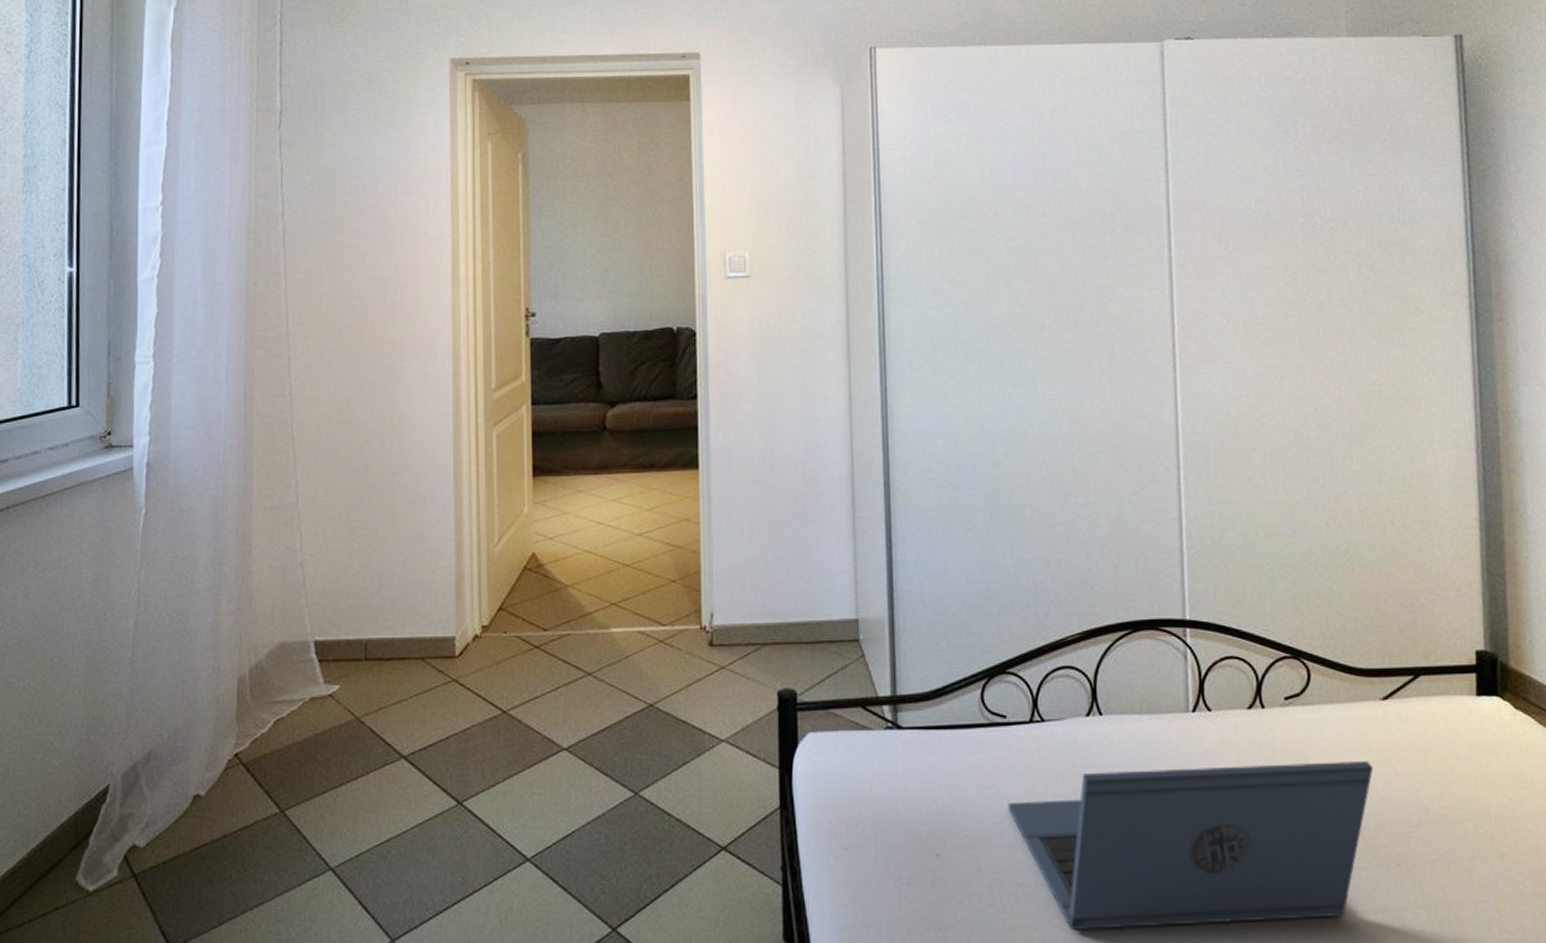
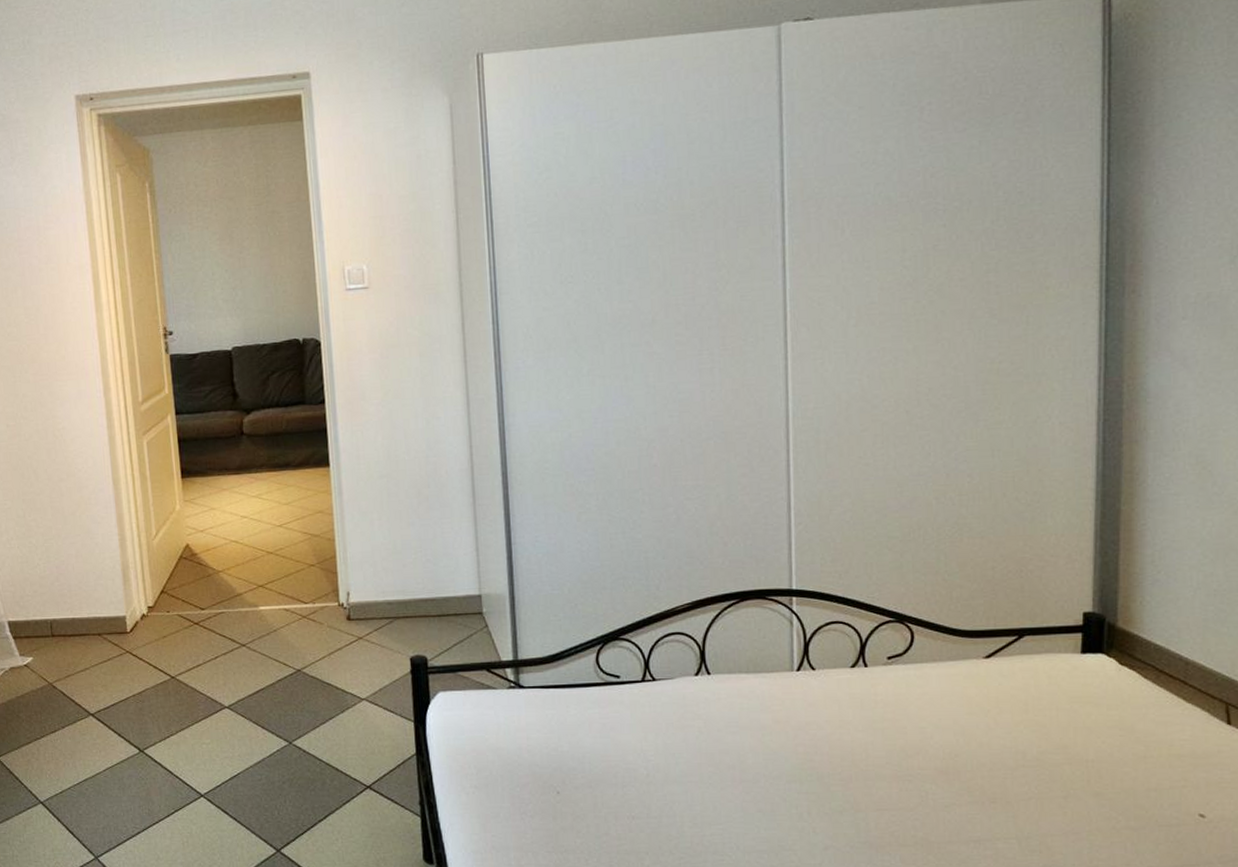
laptop: present [1008,761,1374,930] -> none [622,713,973,854]

